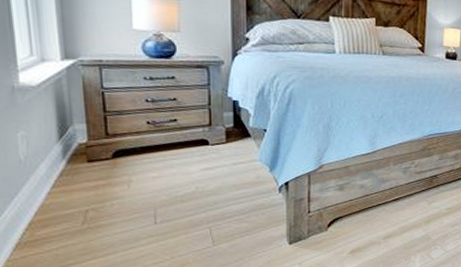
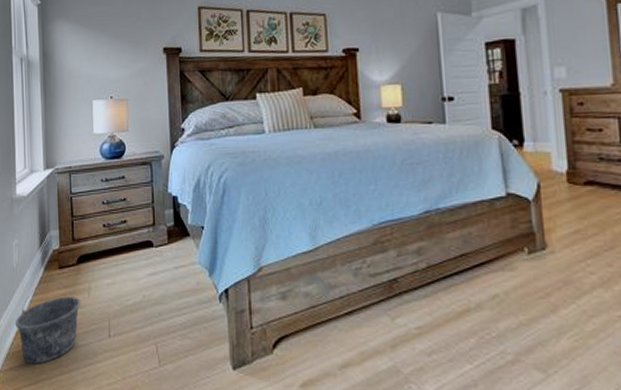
bucket: none [27,172,119,251] -> present [15,279,81,364]

